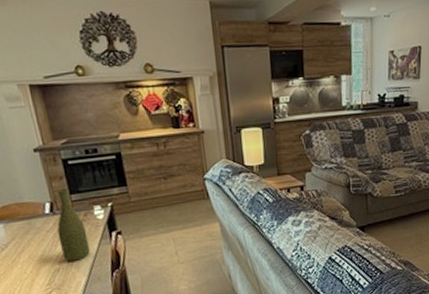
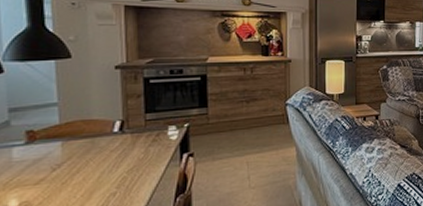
bottle: present [57,189,90,262] -> none [122,108,156,185]

